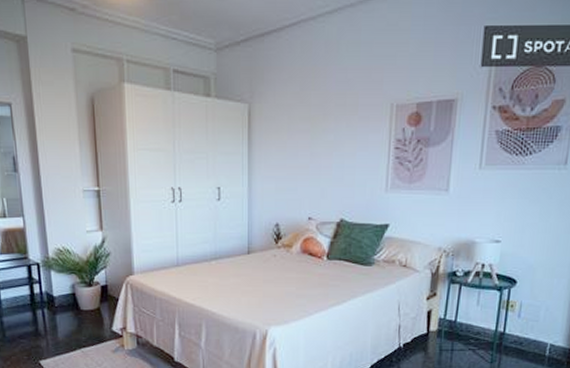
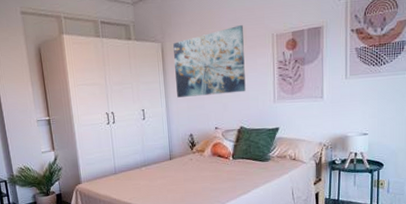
wall art: none [263,88,356,176] -> present [173,24,246,98]

